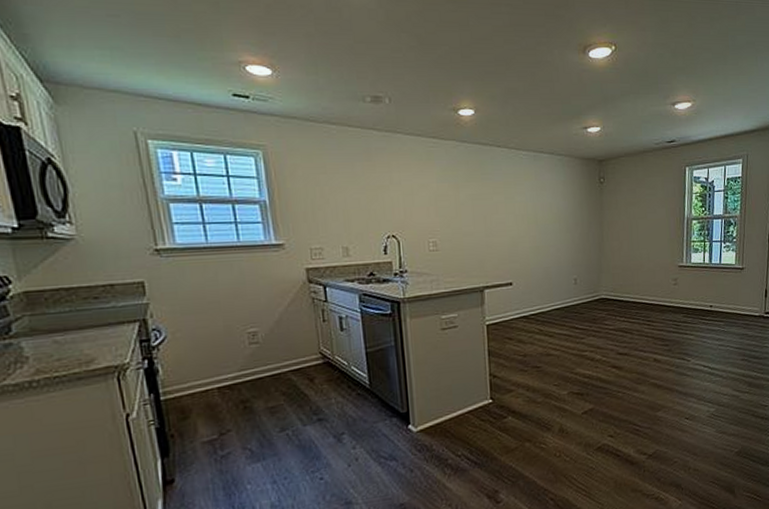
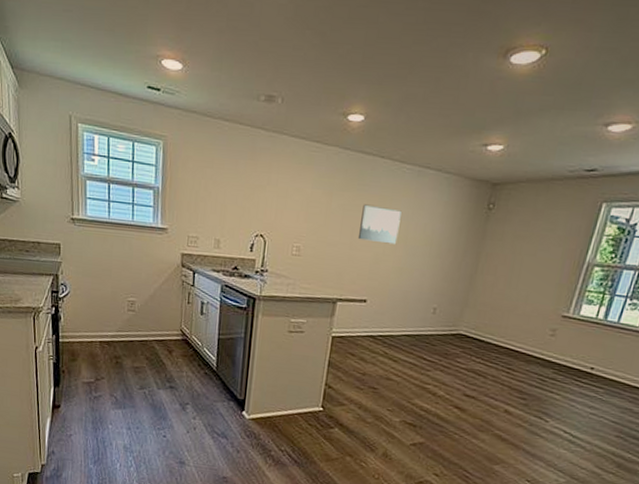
wall art: none [490,191,529,226] -> present [357,204,402,245]

